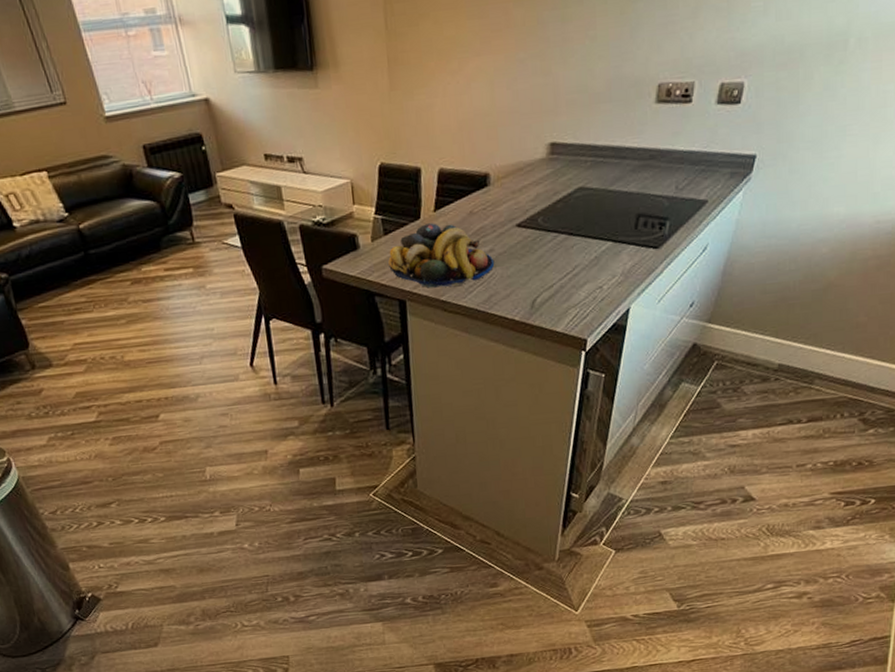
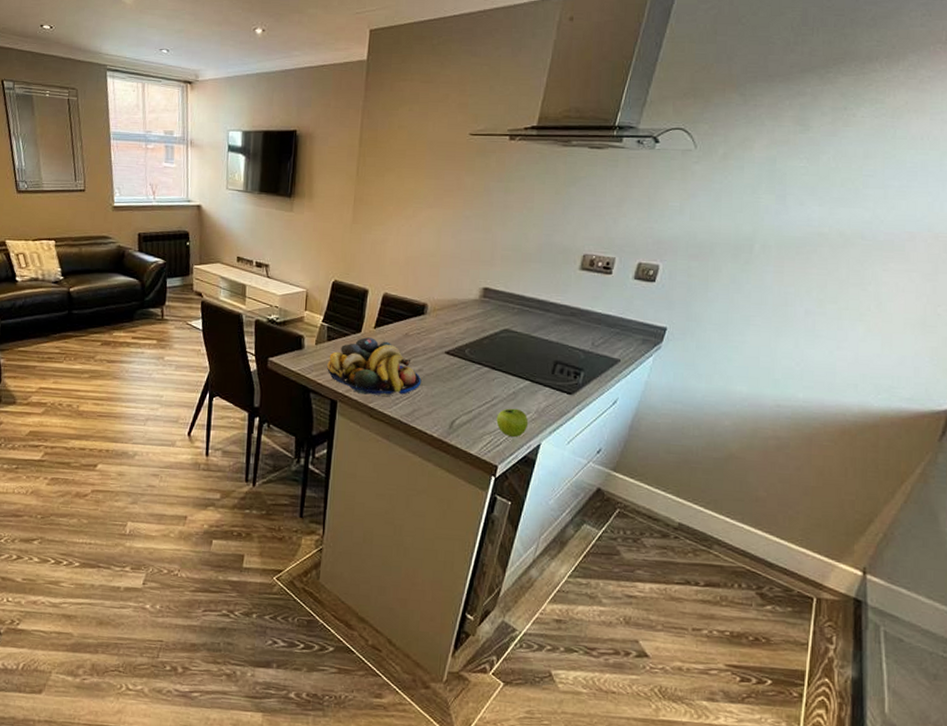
fruit: none [580,274,615,306] -> present [496,408,529,438]

